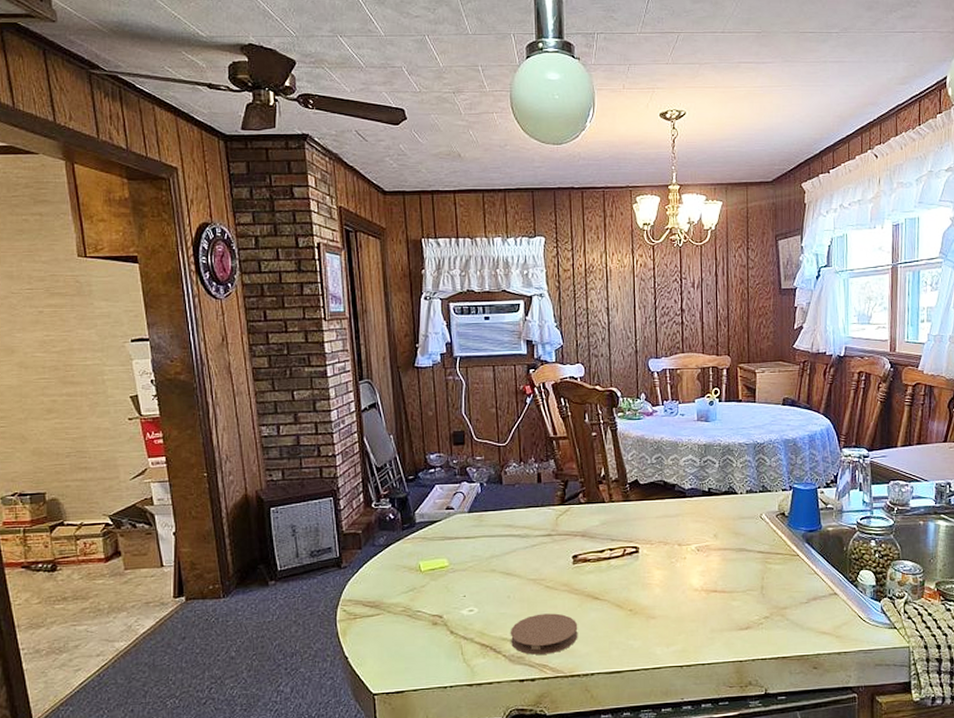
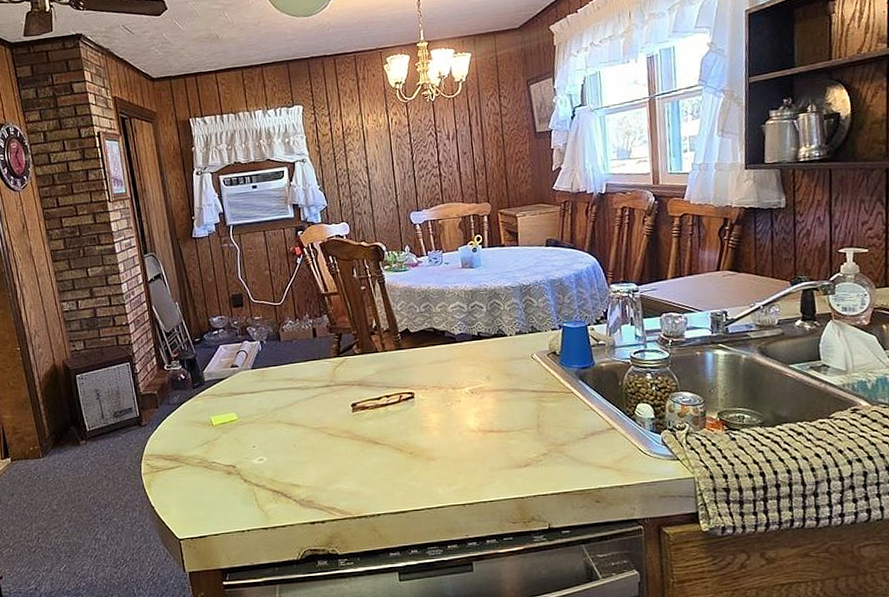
coaster: present [510,613,578,655] -> none [298,459,363,499]

